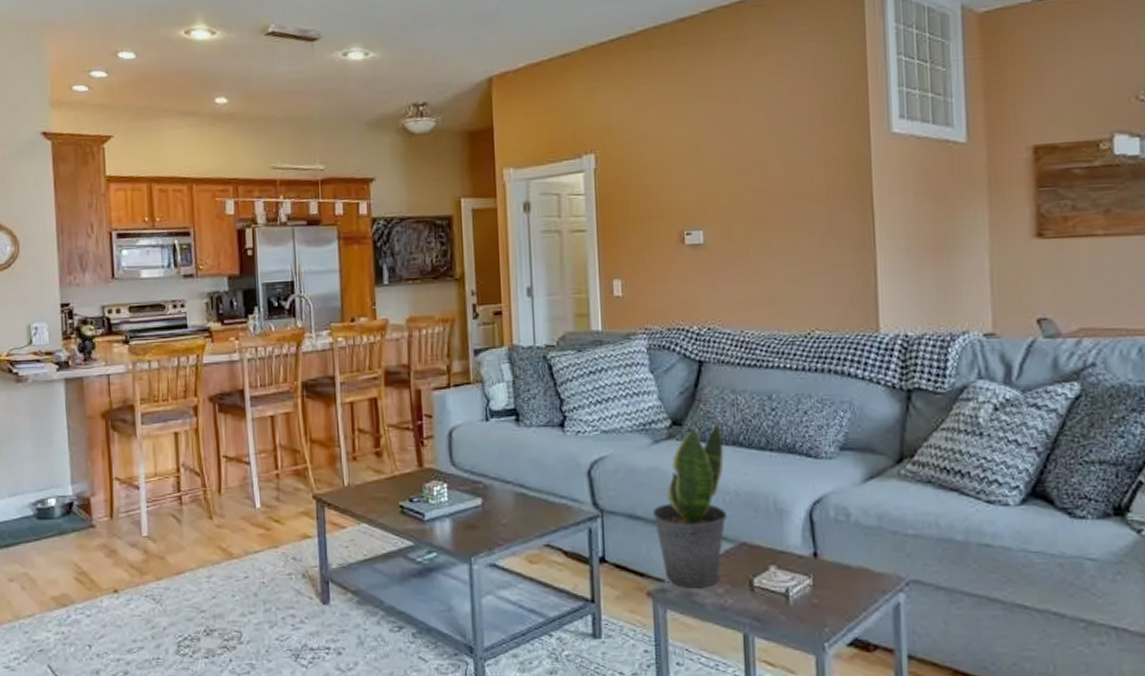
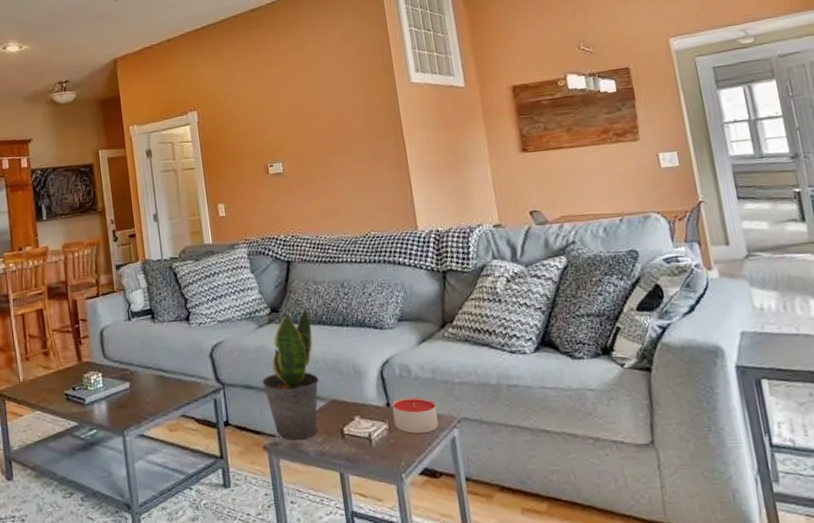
candle: none [820,547,880,594] -> present [391,396,439,434]

